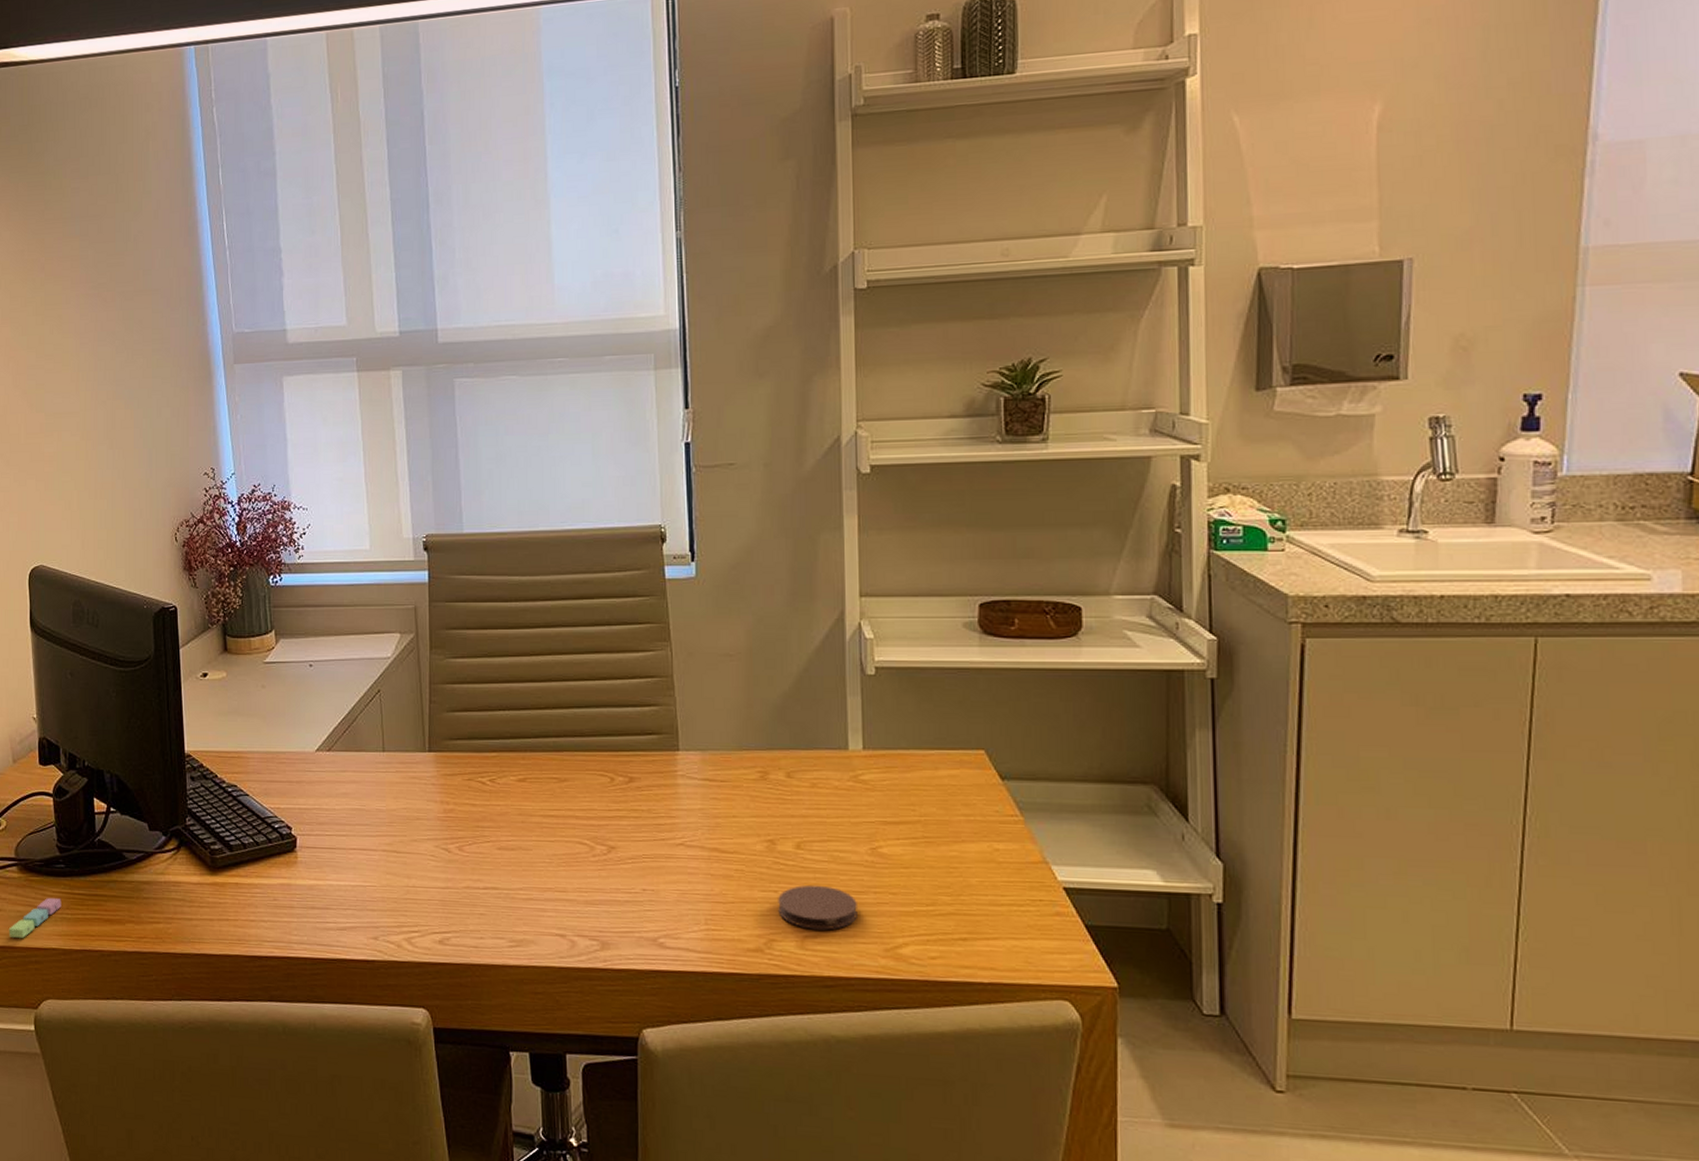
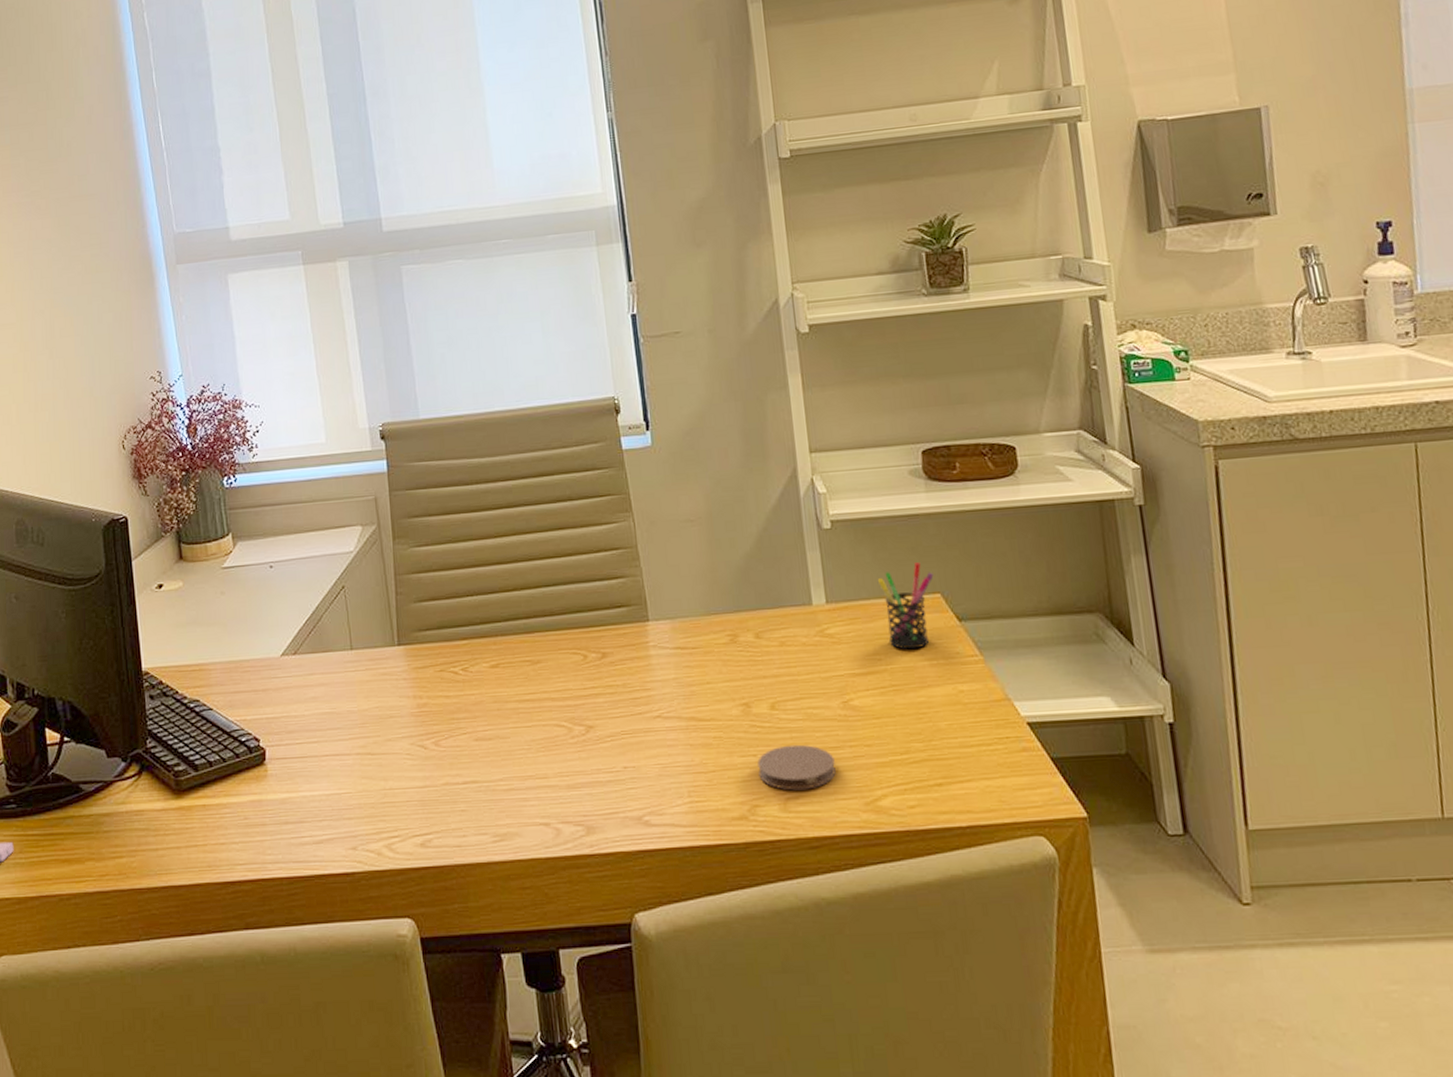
pen holder: none [918,717,979,804] -> present [877,562,934,650]

